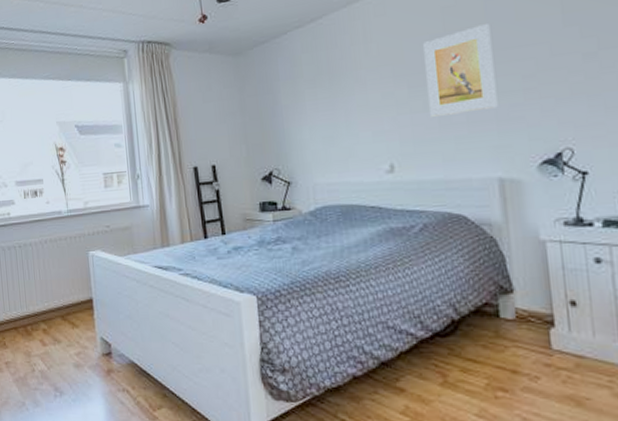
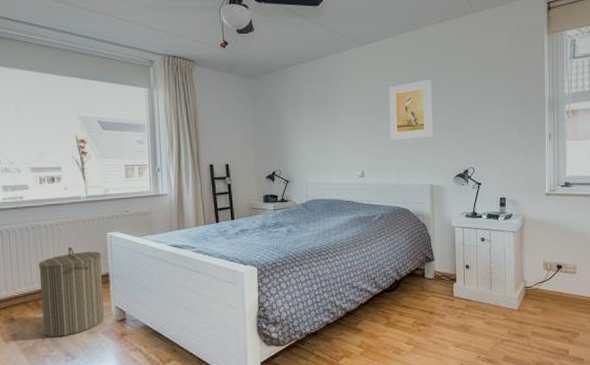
laundry hamper: none [26,267,91,368] -> present [39,247,105,337]

